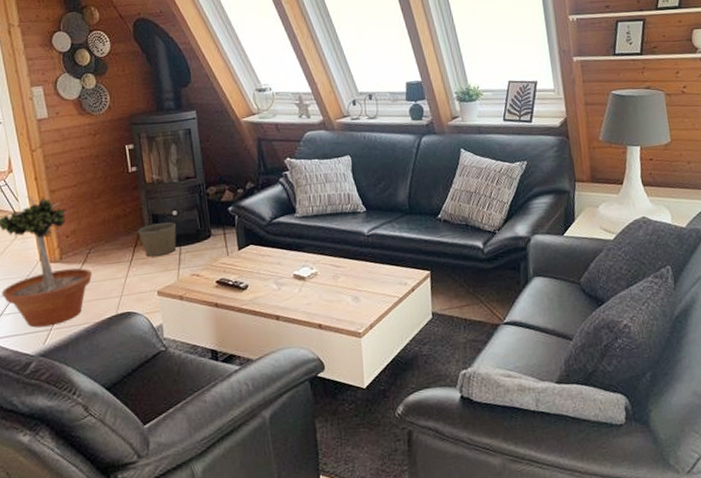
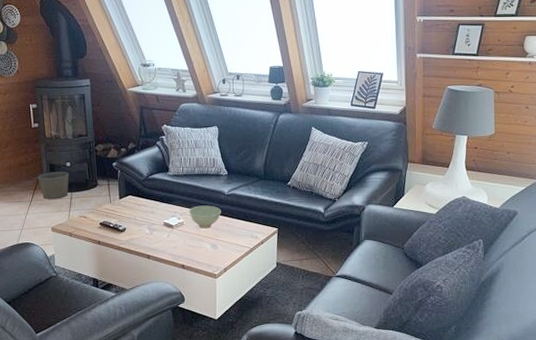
bowl: none [322,249,362,279] -> present [188,205,221,229]

